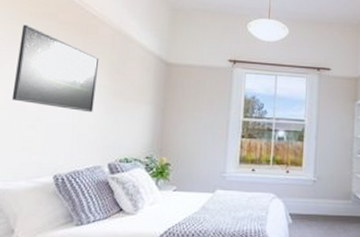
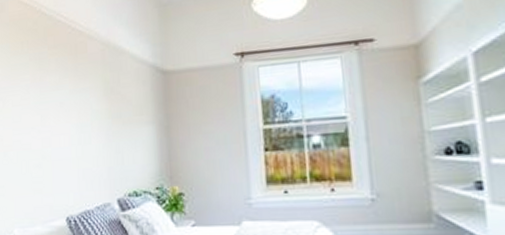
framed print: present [11,24,100,113] -> none [16,56,94,143]

